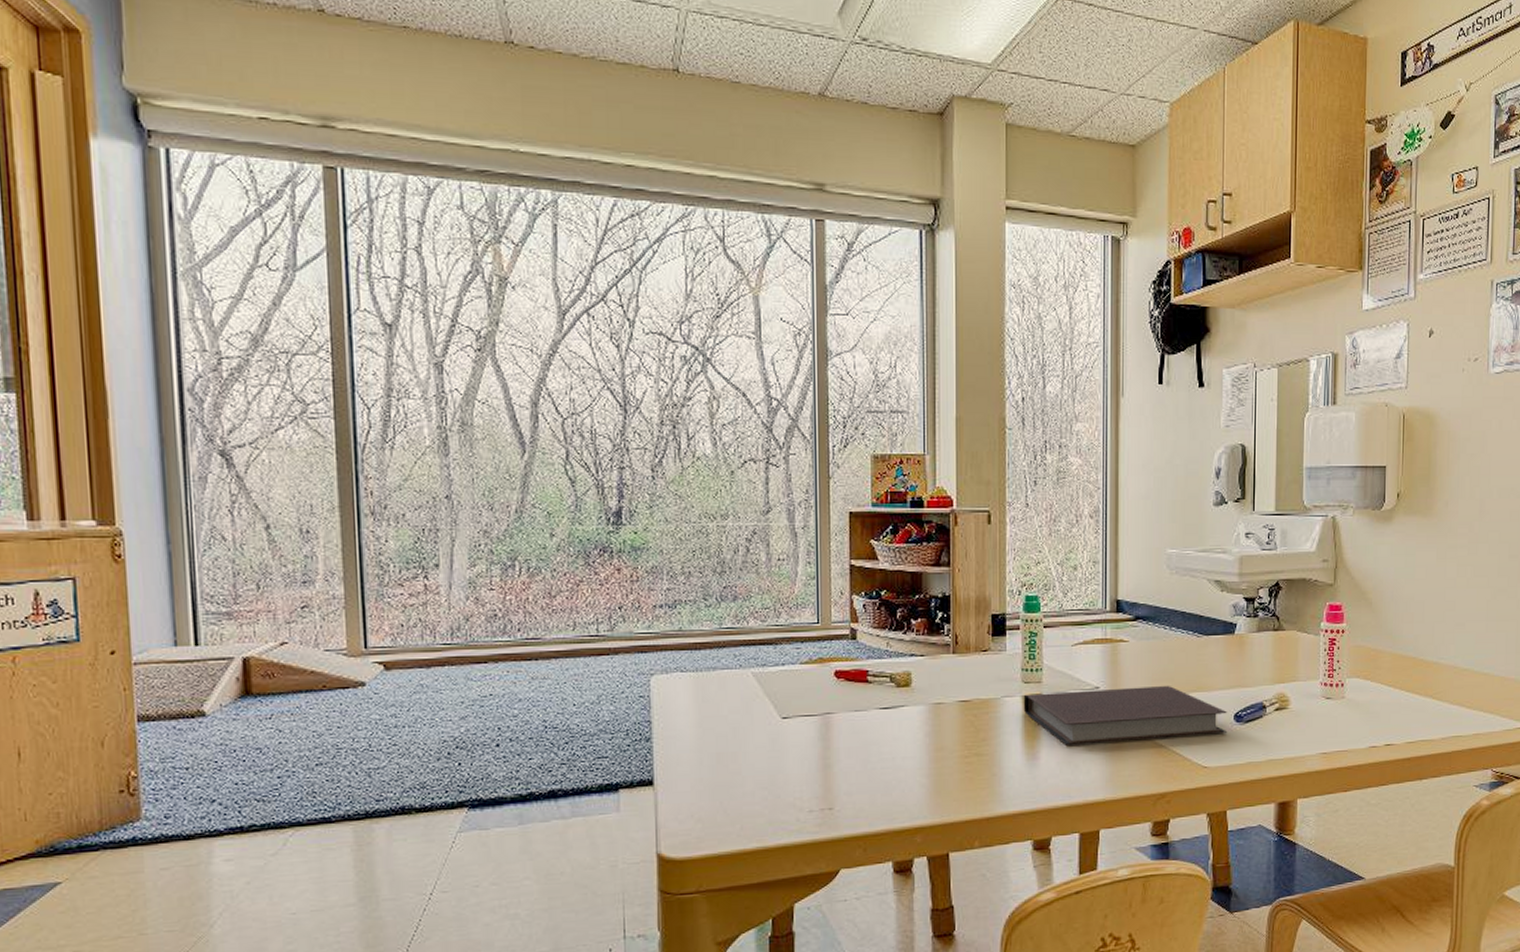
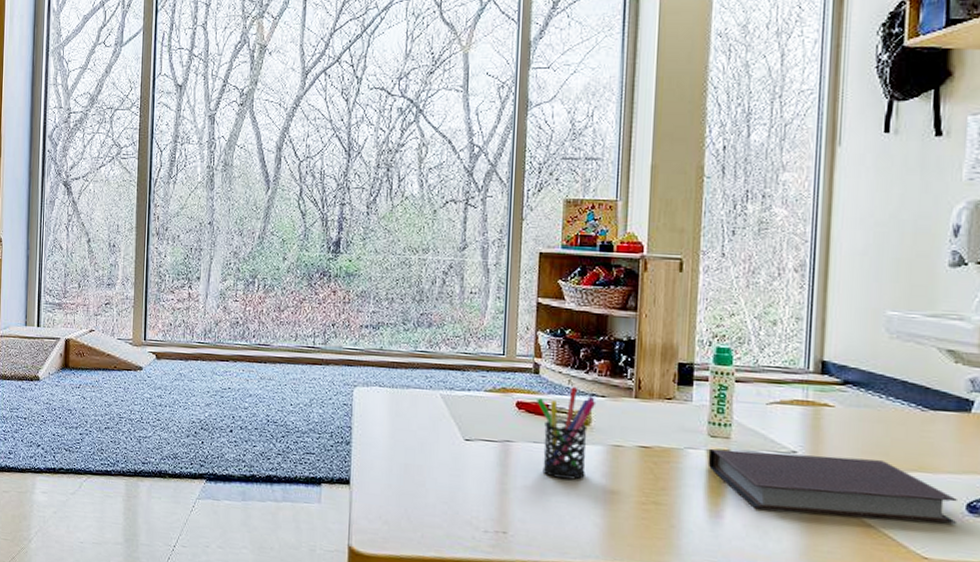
pen holder: none [856,648,916,744] -> present [537,386,597,480]

